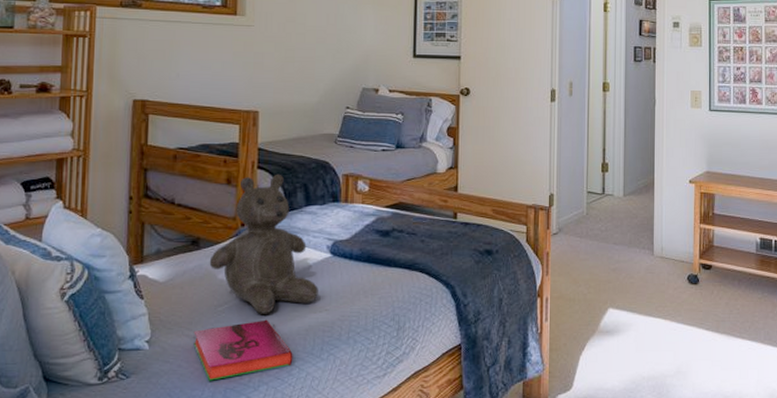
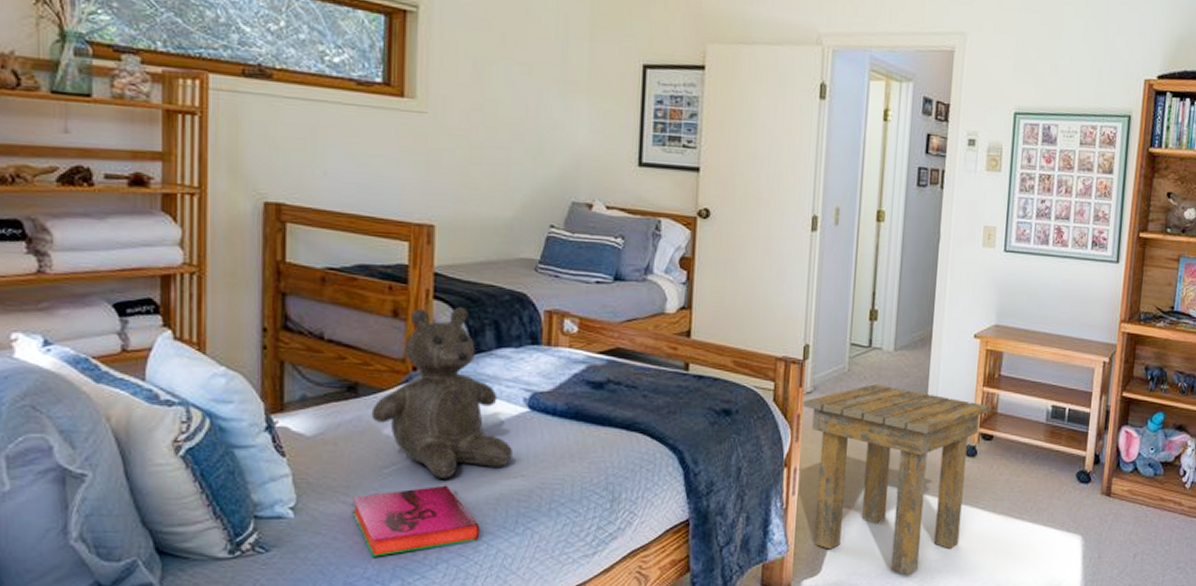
side table: none [551,225,708,390] -> present [803,384,991,576]

